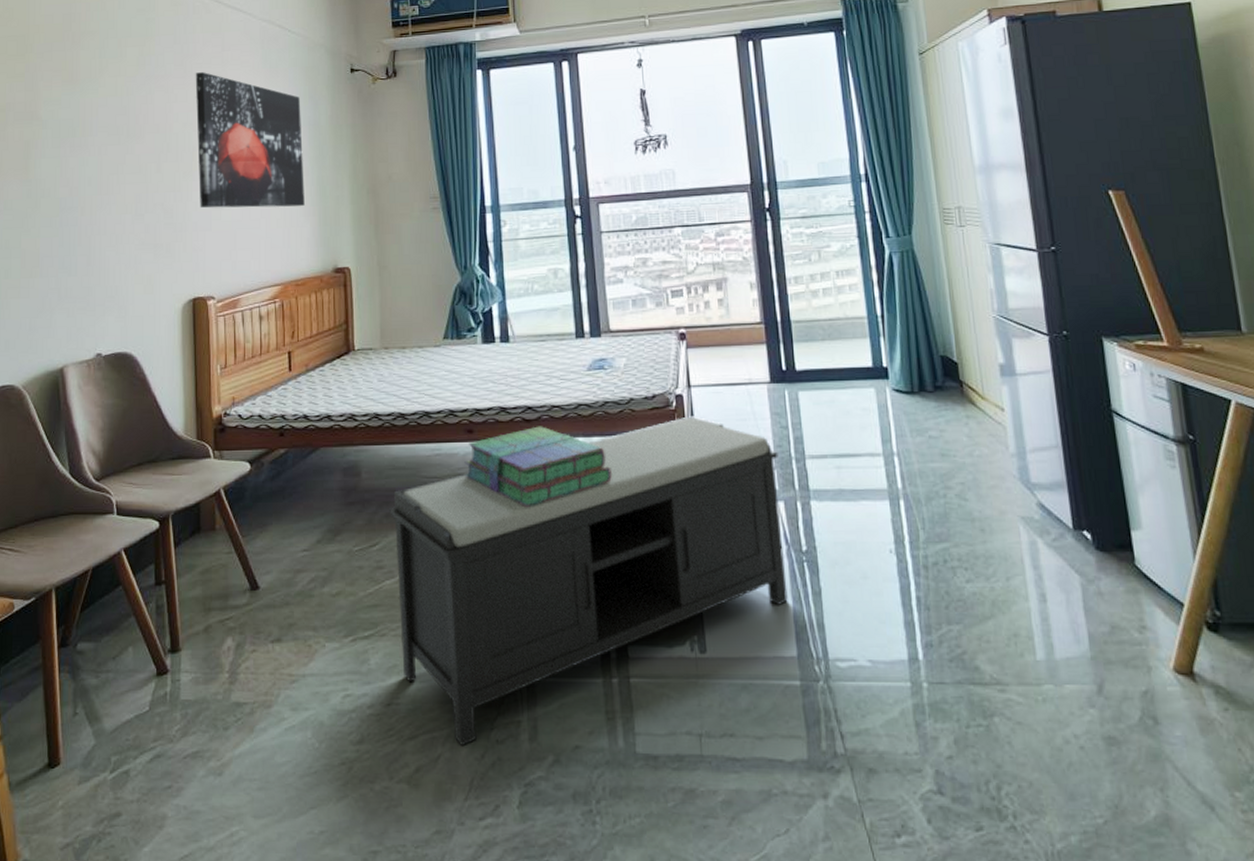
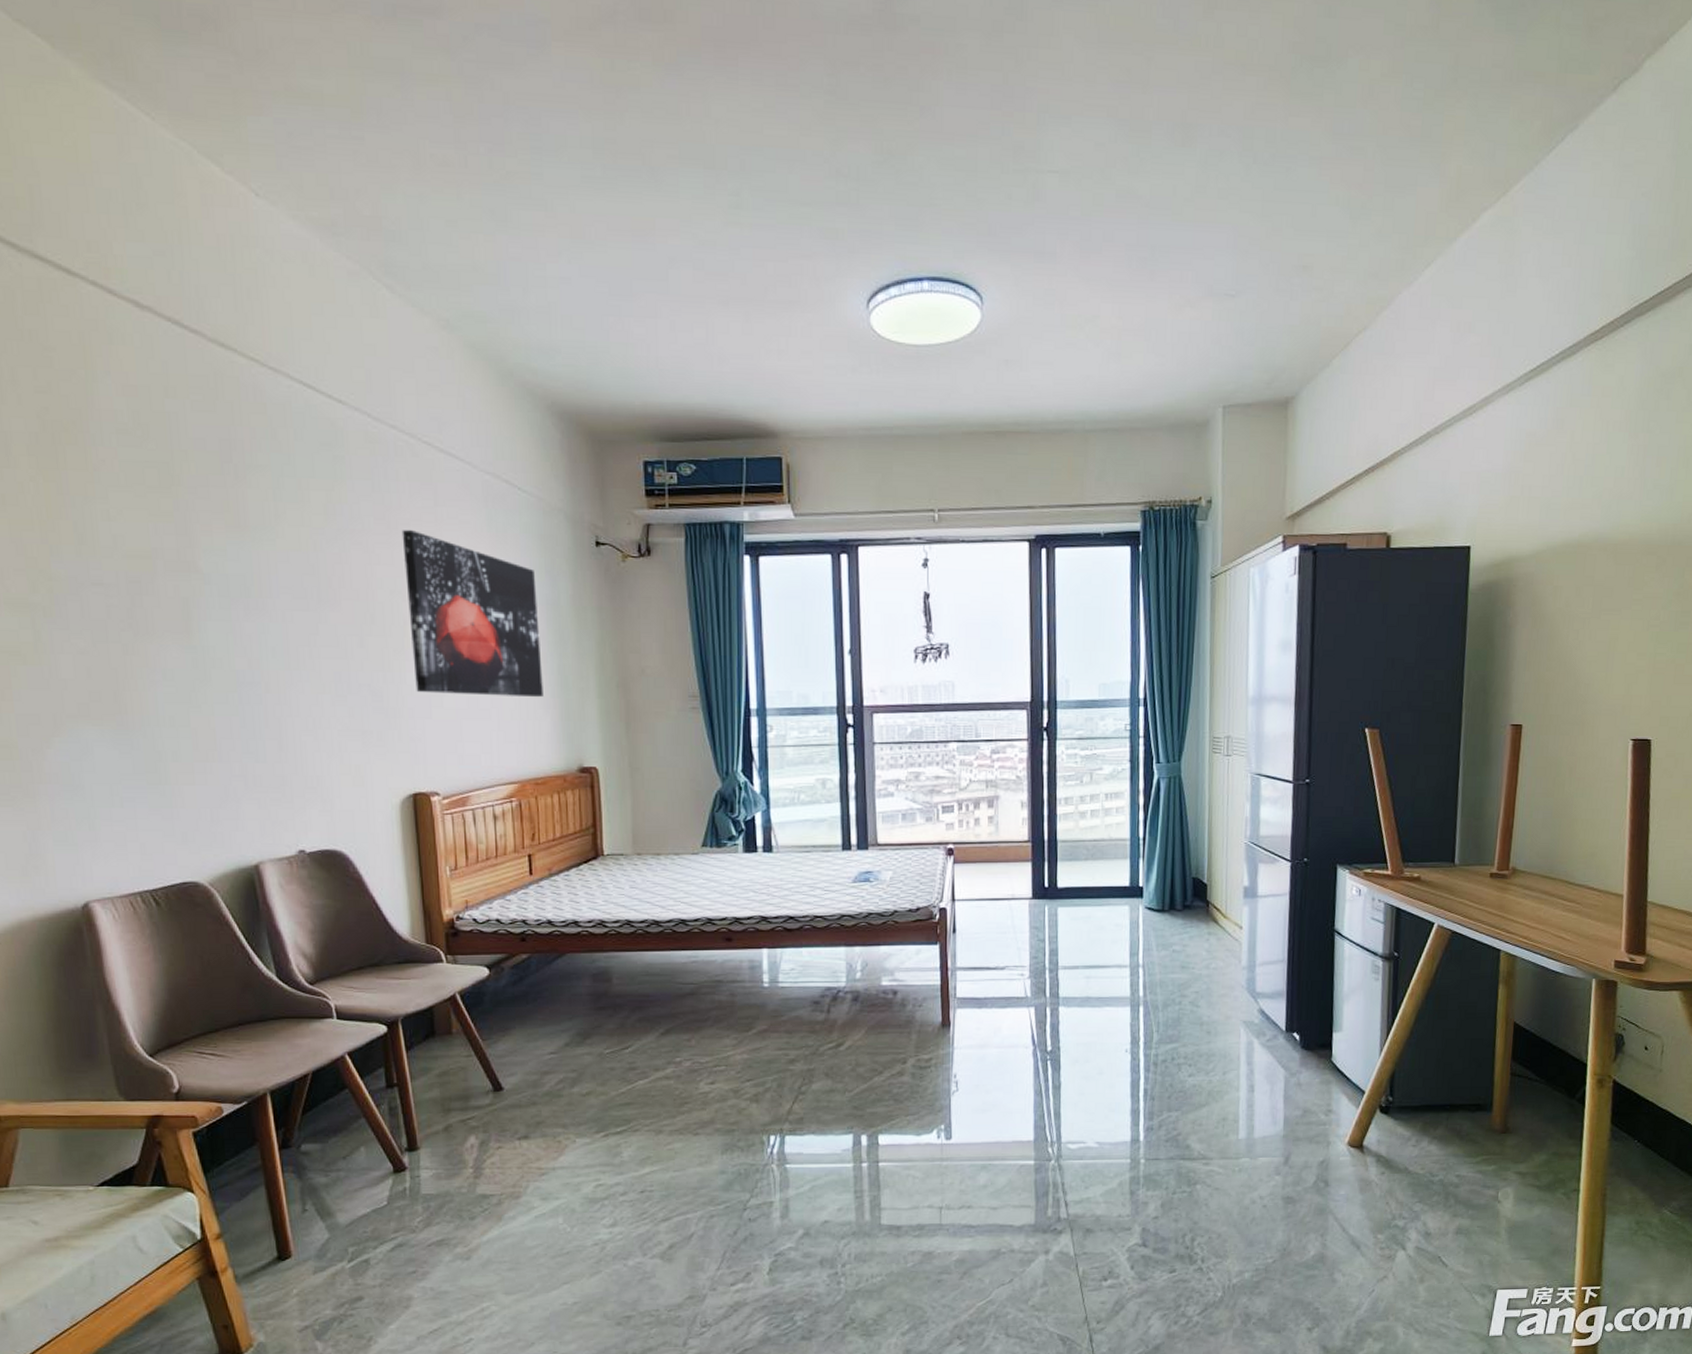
bench: present [390,416,788,747] -> none [643,928,1033,1225]
stack of books: present [464,426,612,508] -> none [722,935,872,1013]

